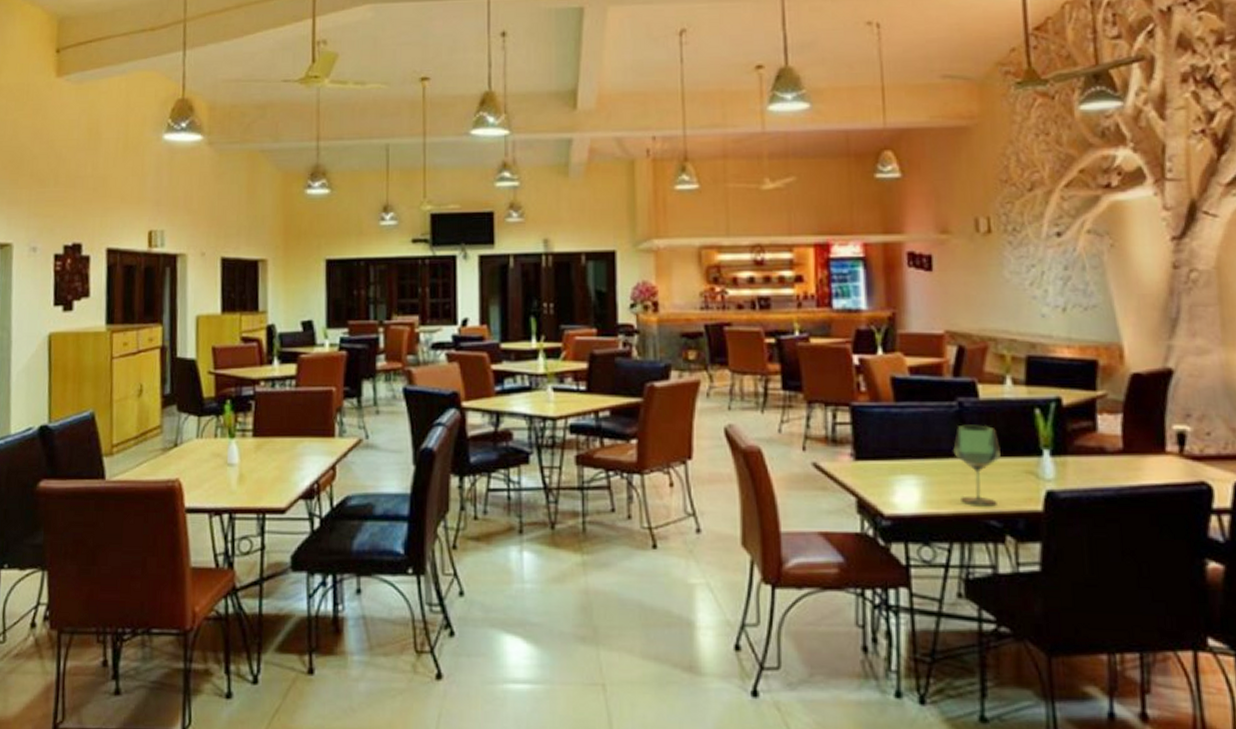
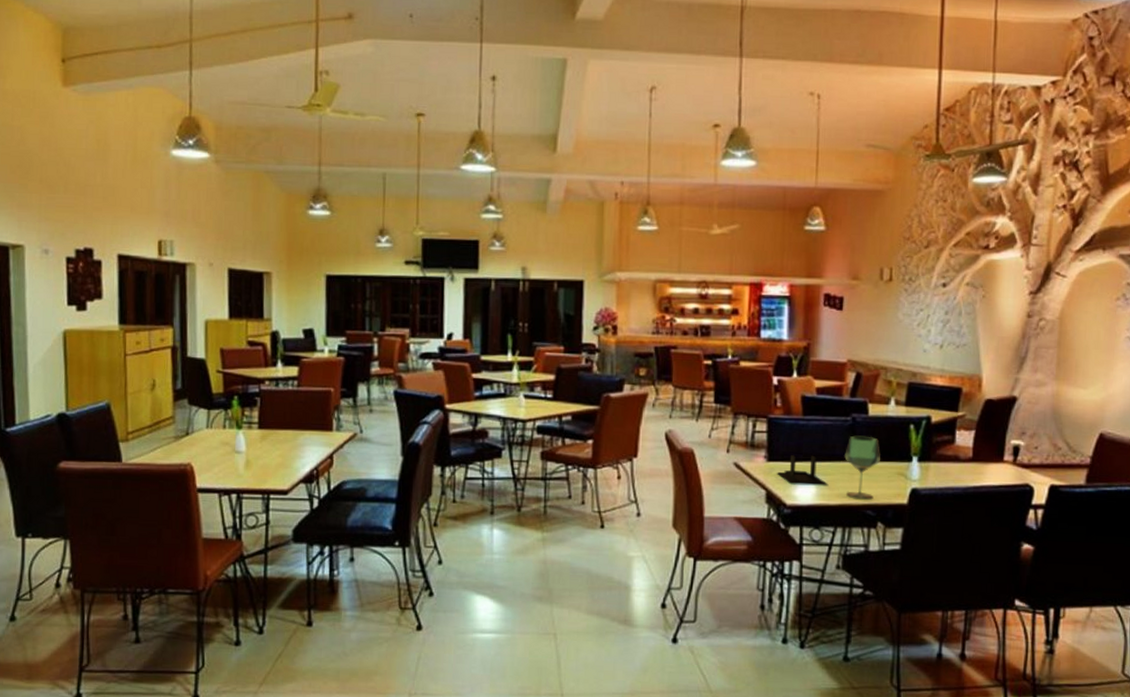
napkin holder: none [868,452,937,490] -> present [777,455,829,486]

